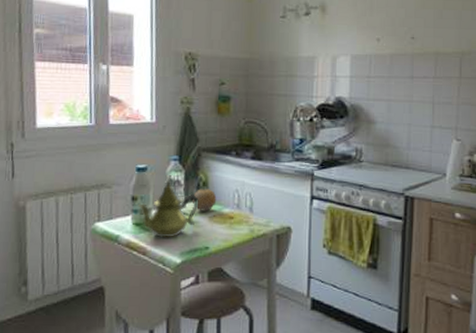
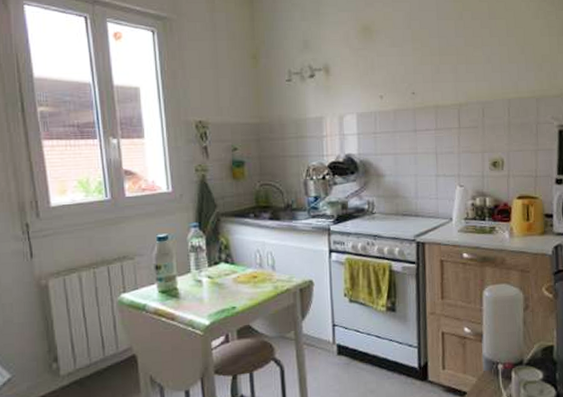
teapot: present [139,175,199,238] -> none [163,242,222,303]
fruit: present [192,189,217,211] -> none [215,251,239,274]

